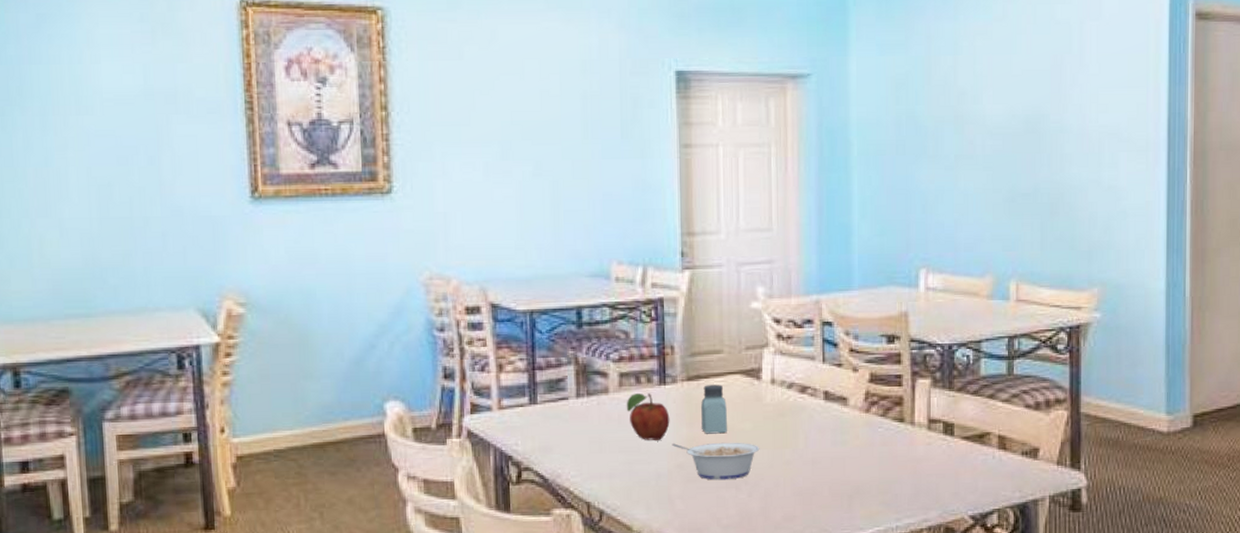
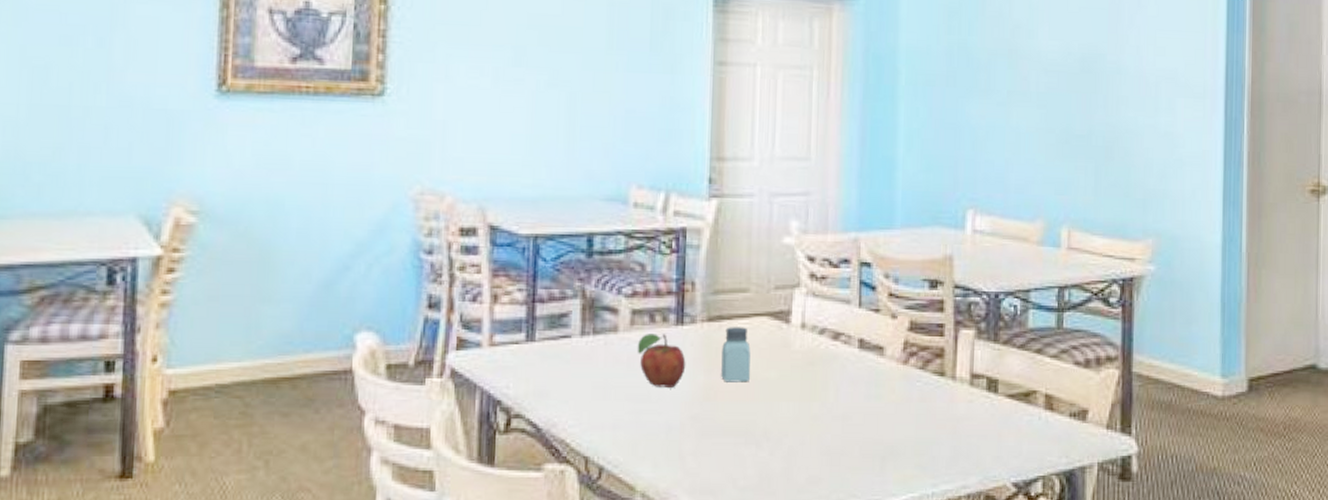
legume: present [672,442,760,481] -> none [686,392,785,436]

